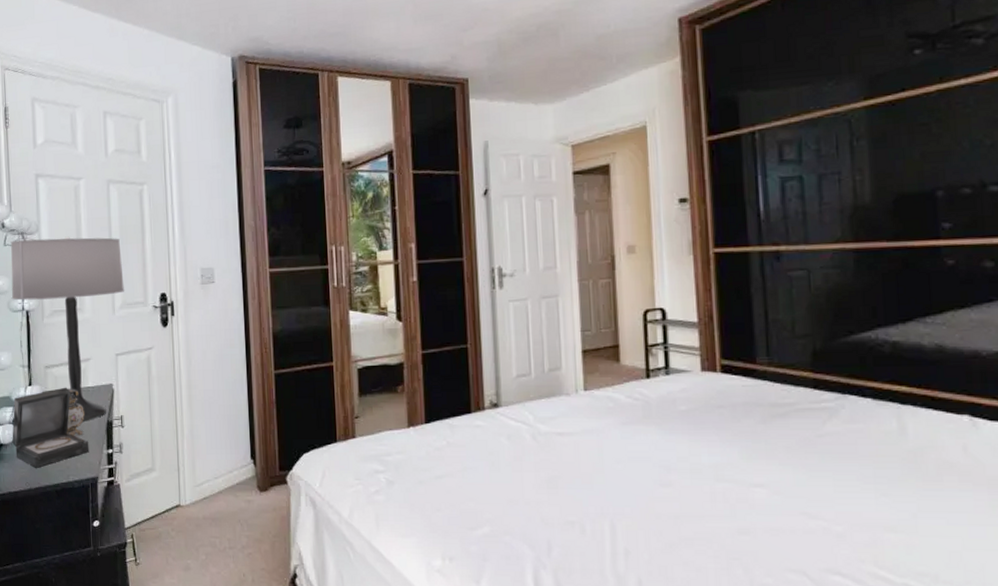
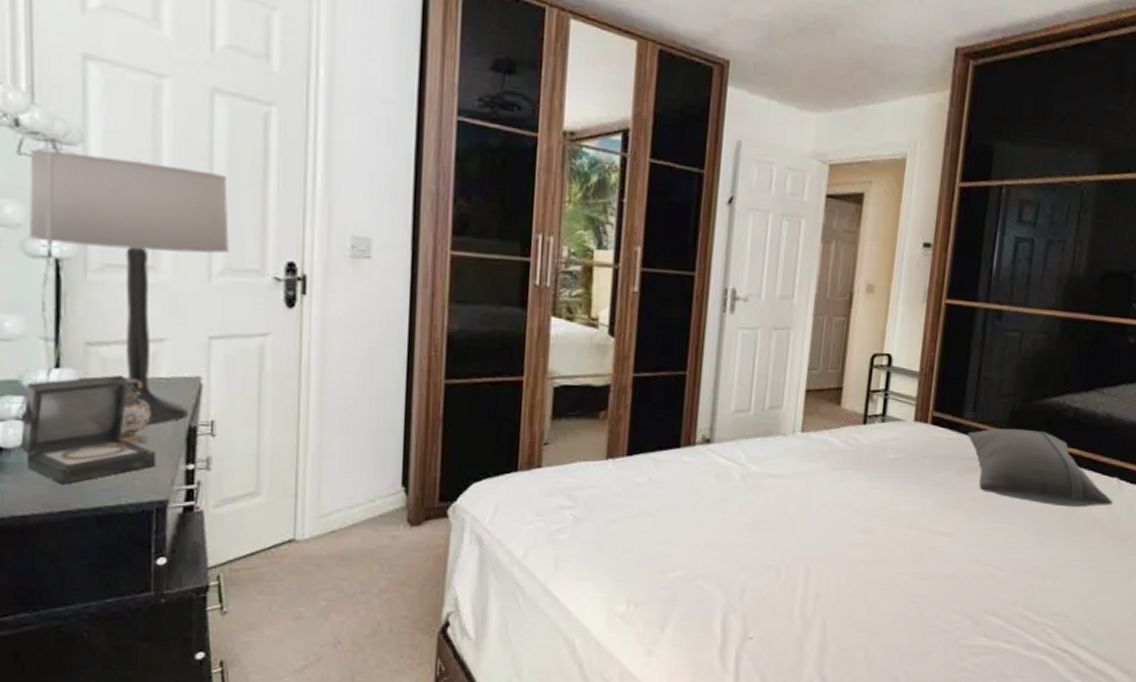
pillow: none [765,369,970,452] -> present [968,428,1114,508]

